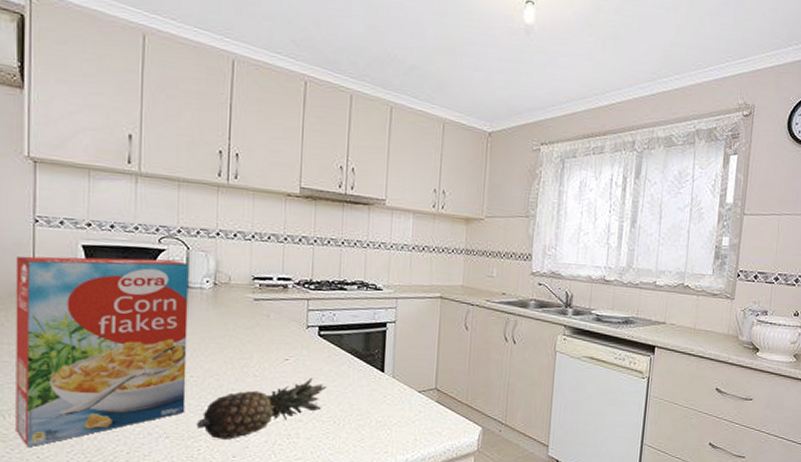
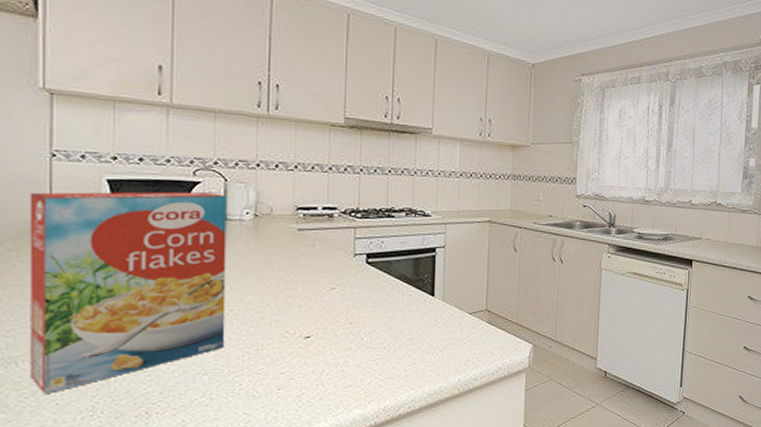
fruit: present [196,377,328,440] -> none [237,305,377,372]

